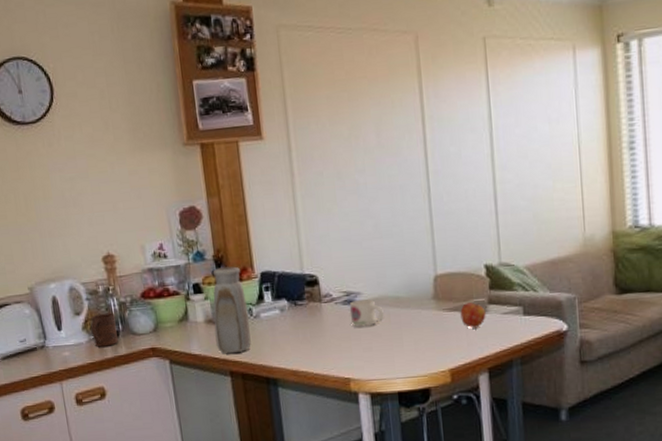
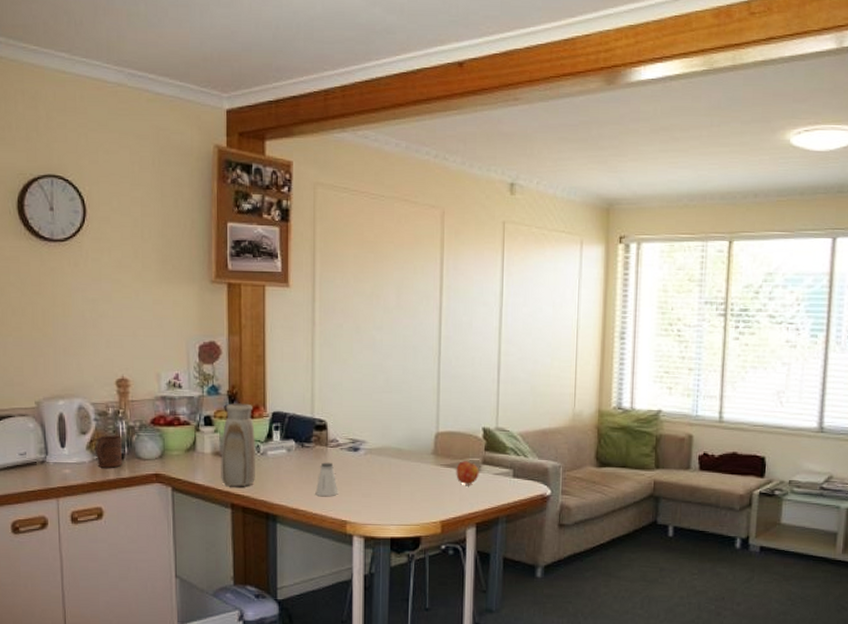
saltshaker: none [314,318,338,356] -> present [315,462,338,497]
mug: present [349,299,385,327] -> none [353,448,386,474]

